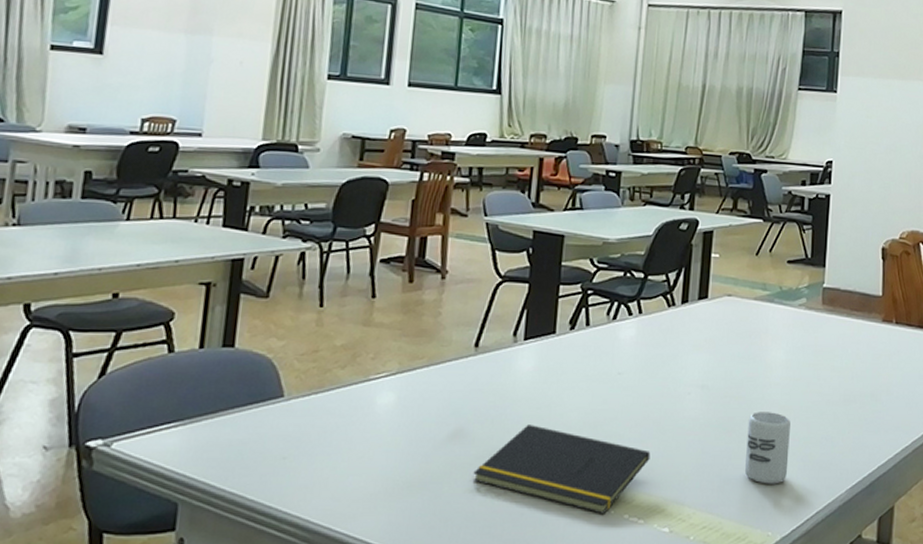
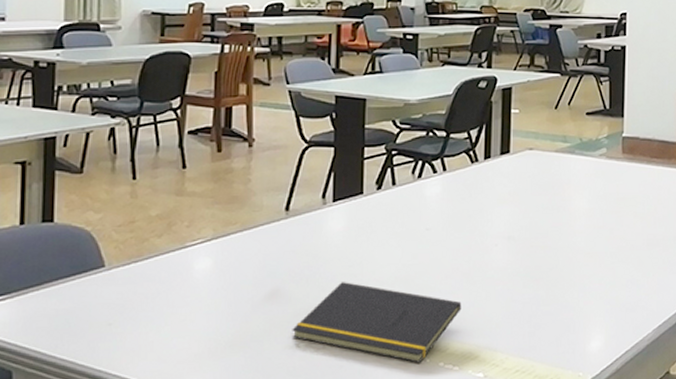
cup: present [744,411,790,484] -> none [553,259,596,328]

